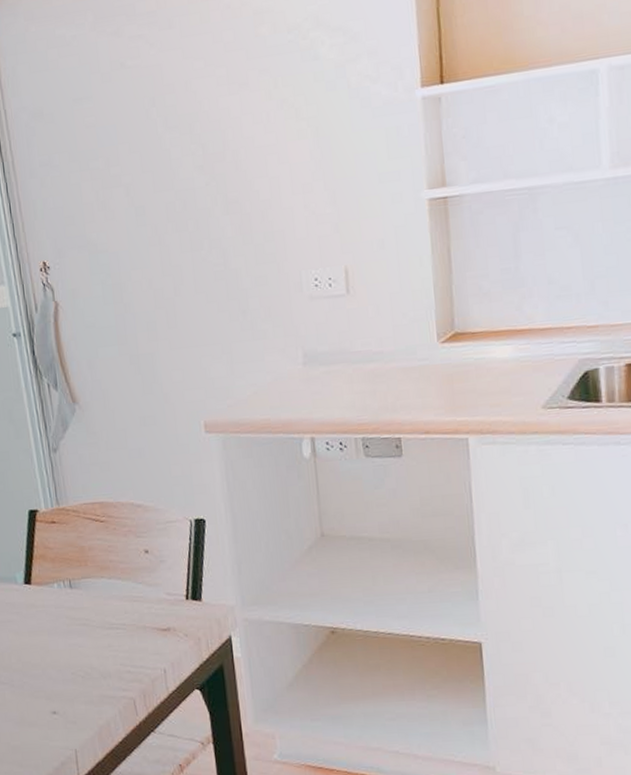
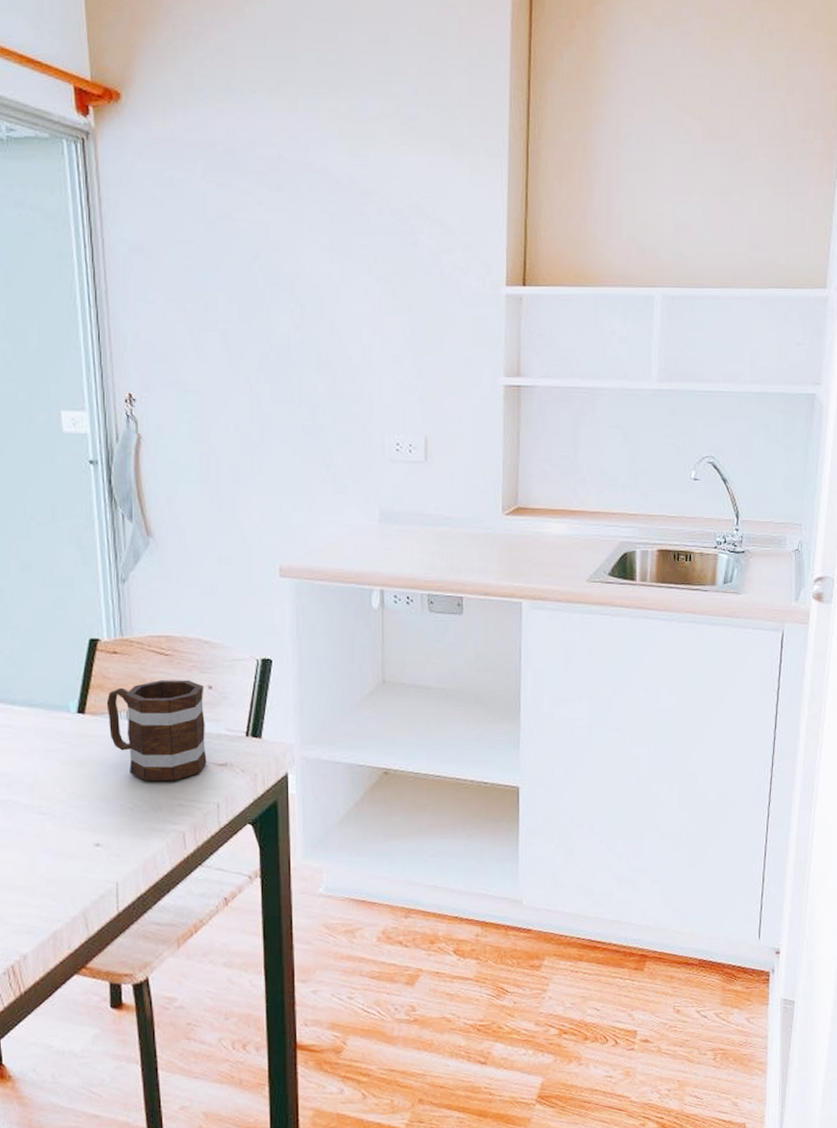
mug: none [50,545,150,649] -> present [106,680,207,782]

